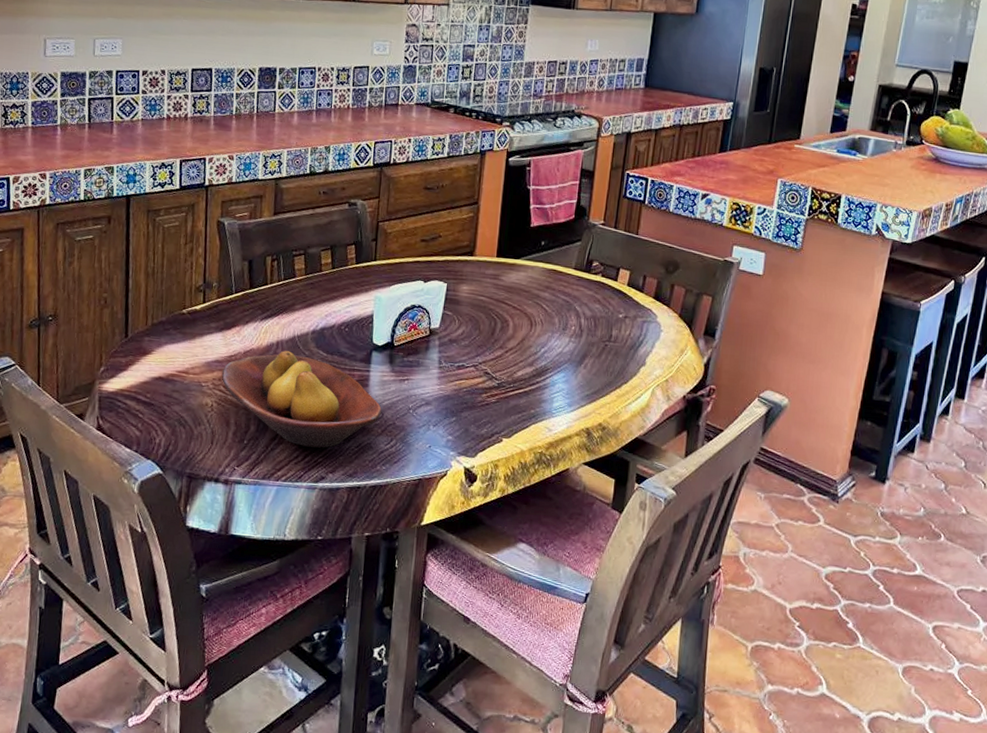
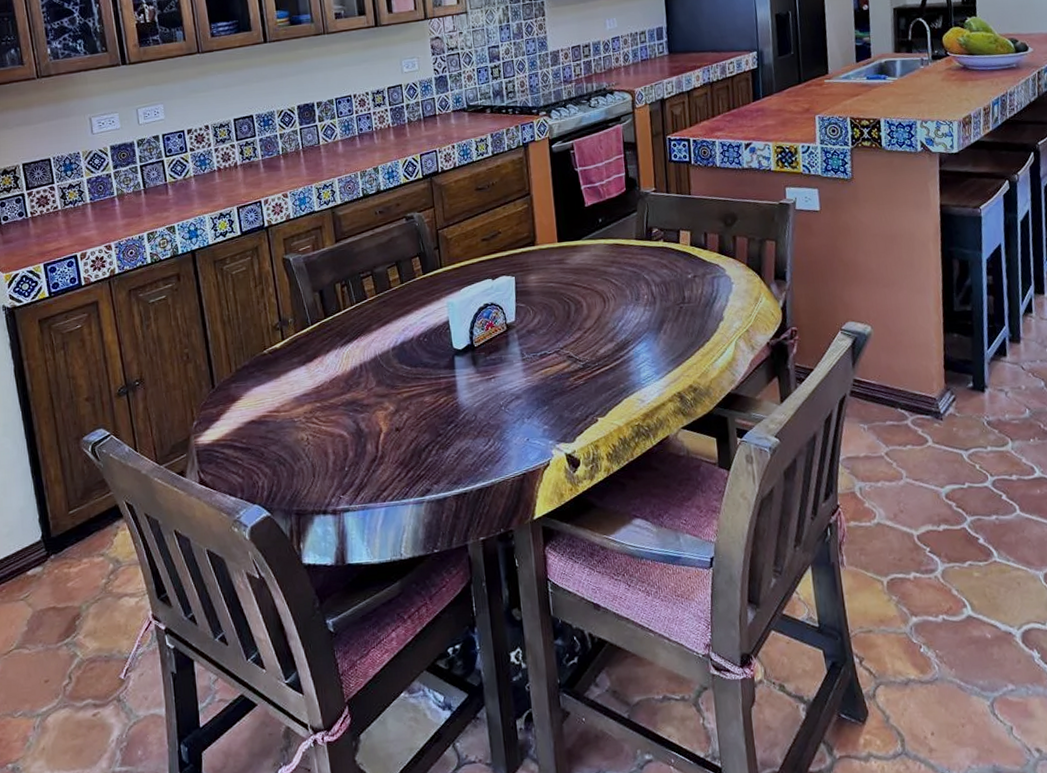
fruit bowl: present [221,350,382,448] -> none [311,371,474,463]

